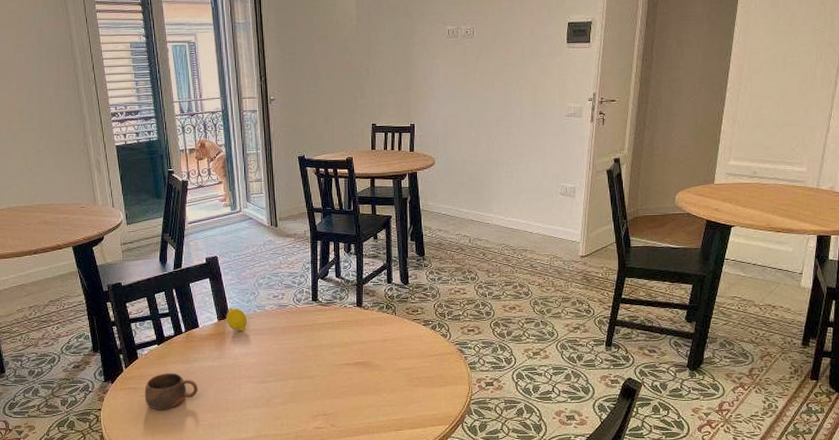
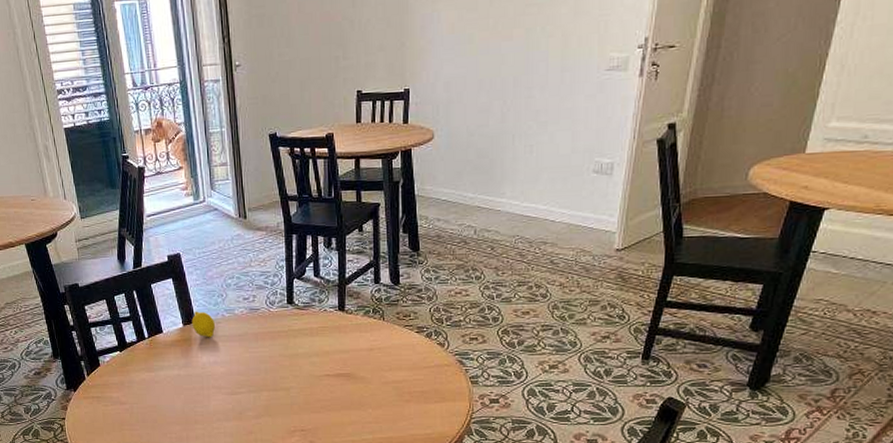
cup: present [144,373,198,410] -> none [108,382,164,421]

